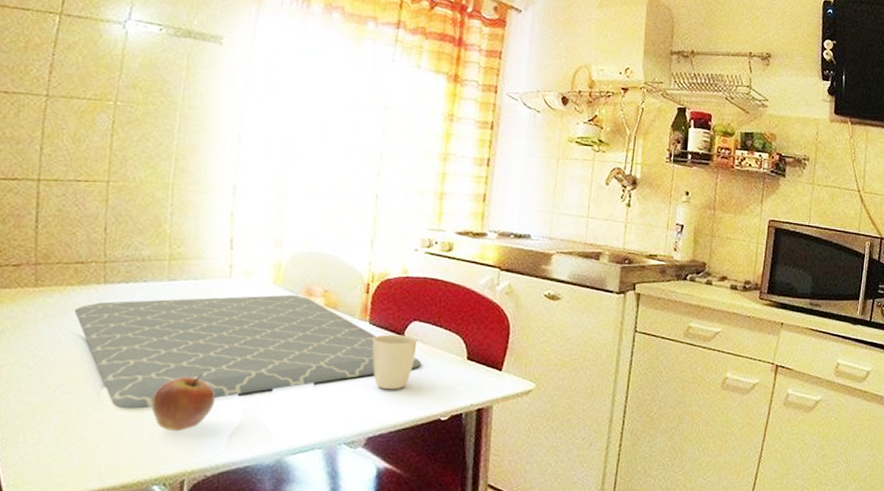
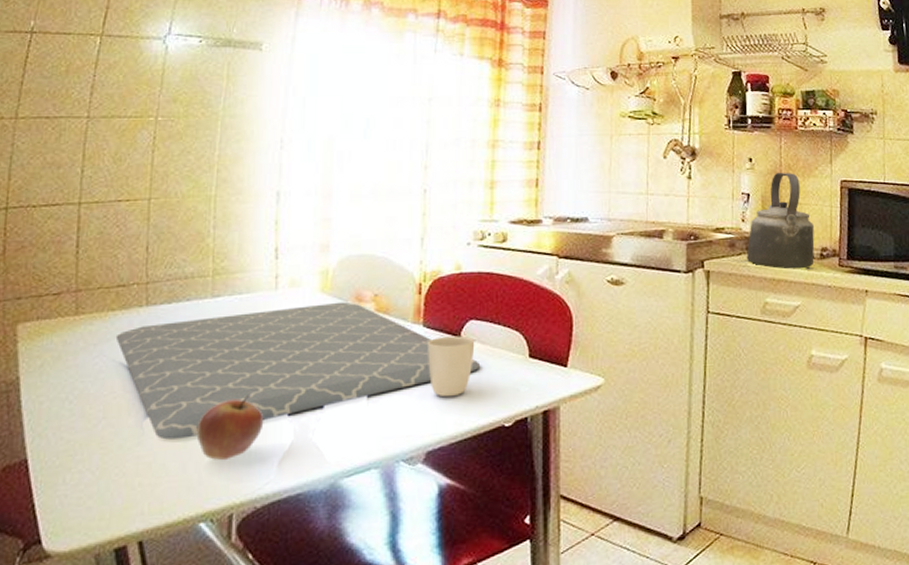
kettle: none [676,207,740,299] -> present [747,172,815,270]

